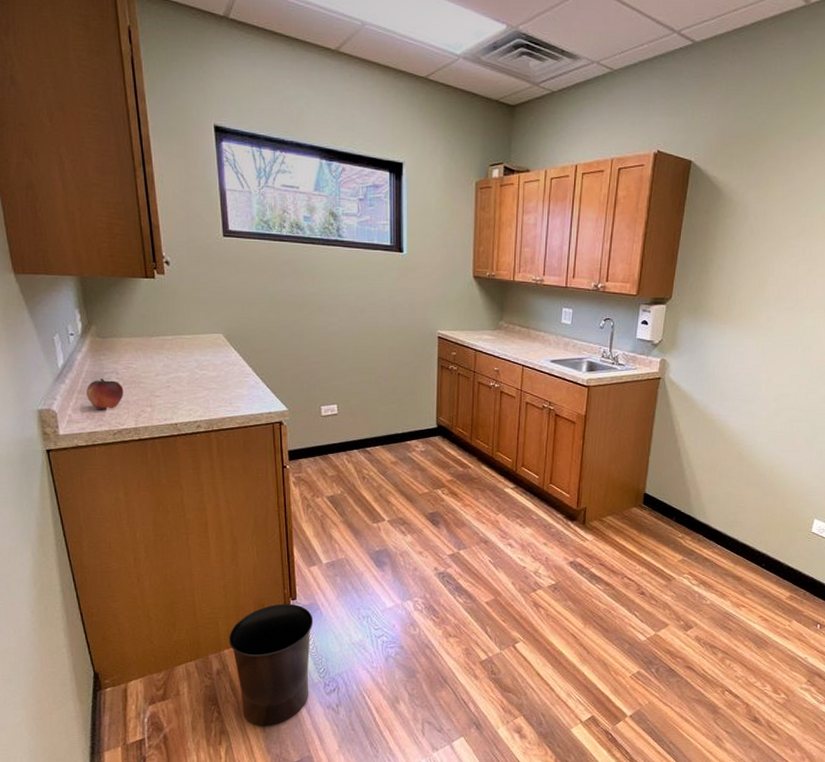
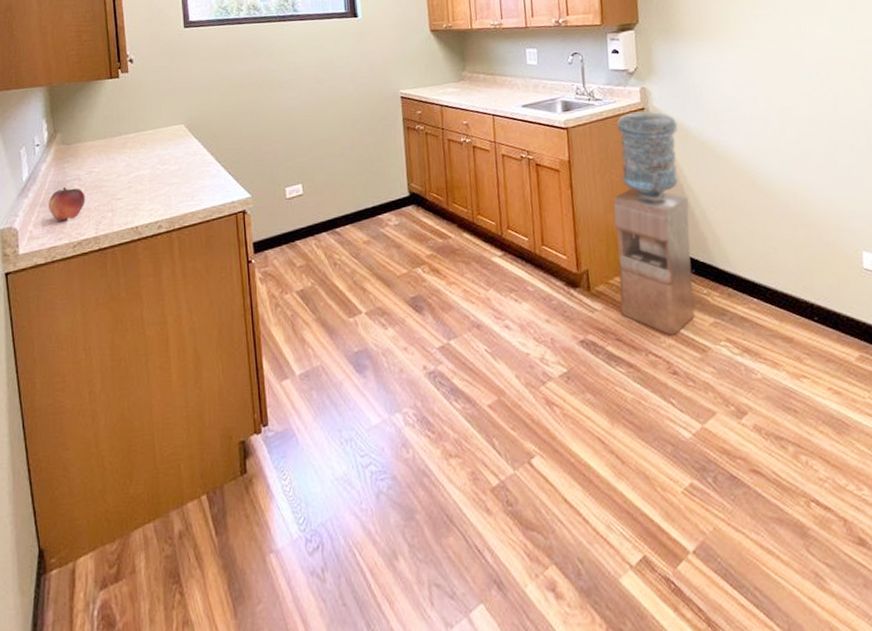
waste bin: present [229,603,313,726] -> none [193,431,289,610]
water cooler: none [608,380,687,566] -> present [613,110,695,336]

